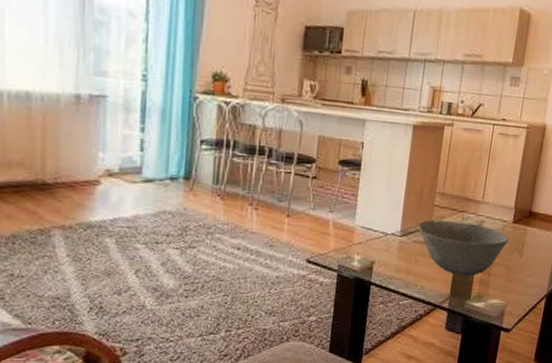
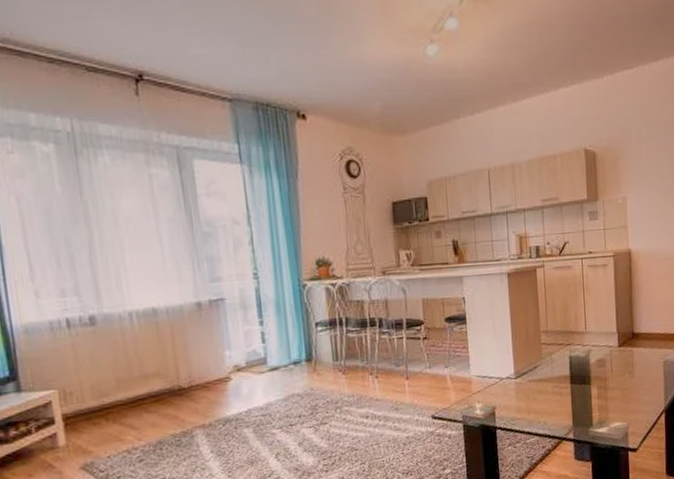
bowl: present [417,220,509,277] -> none [529,354,618,406]

